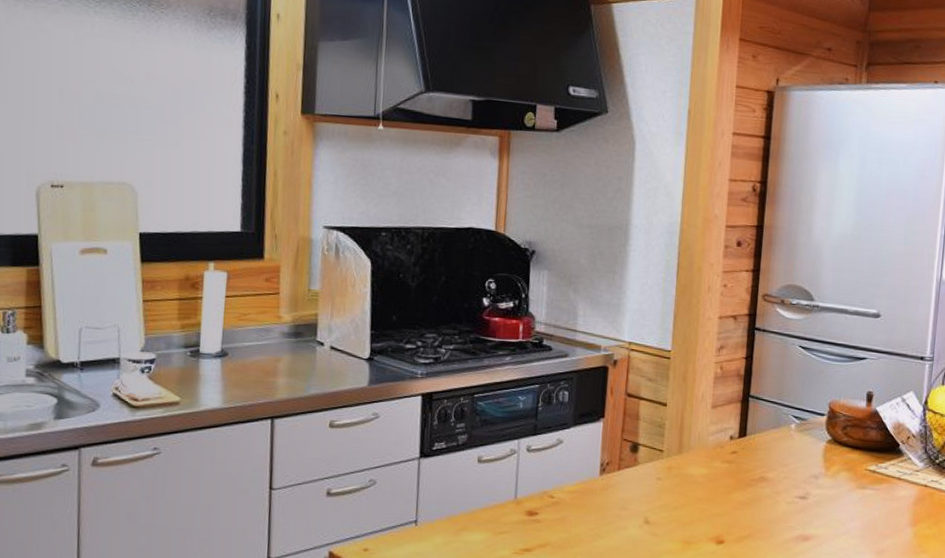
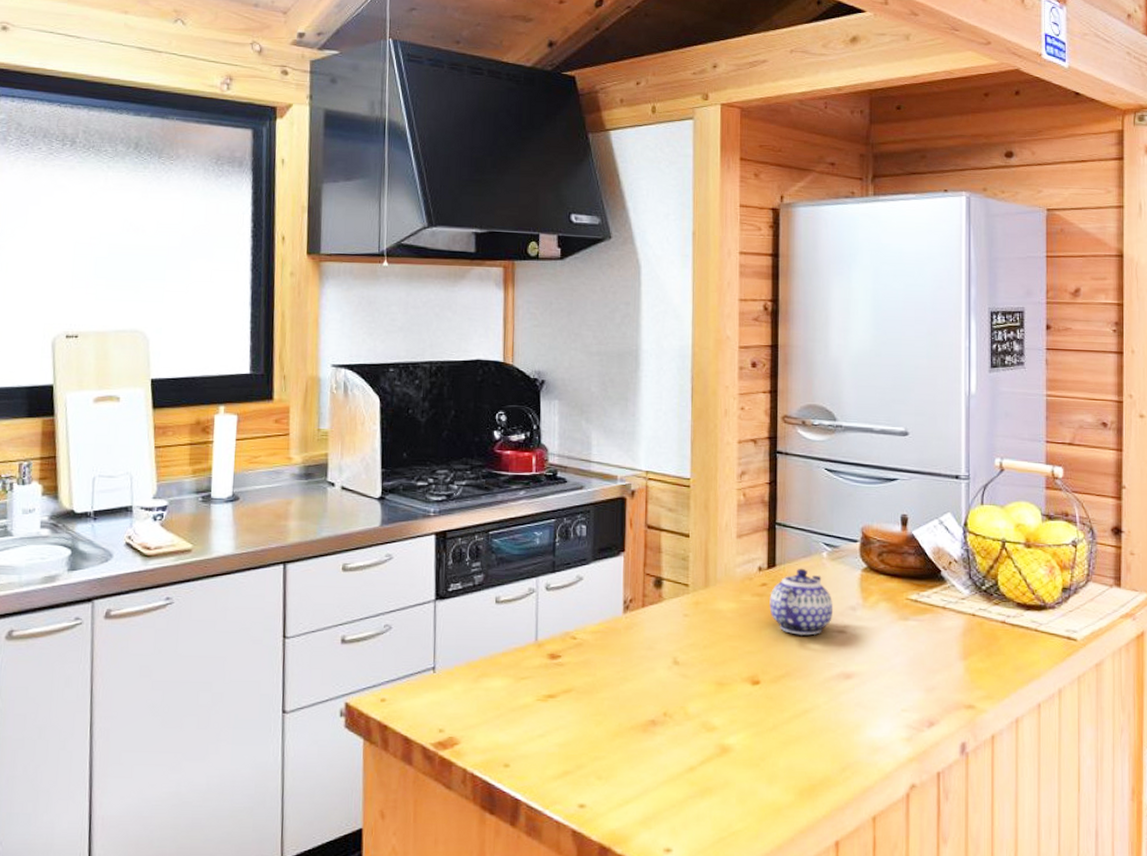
teapot: none [738,438,798,501] -> present [769,568,834,636]

